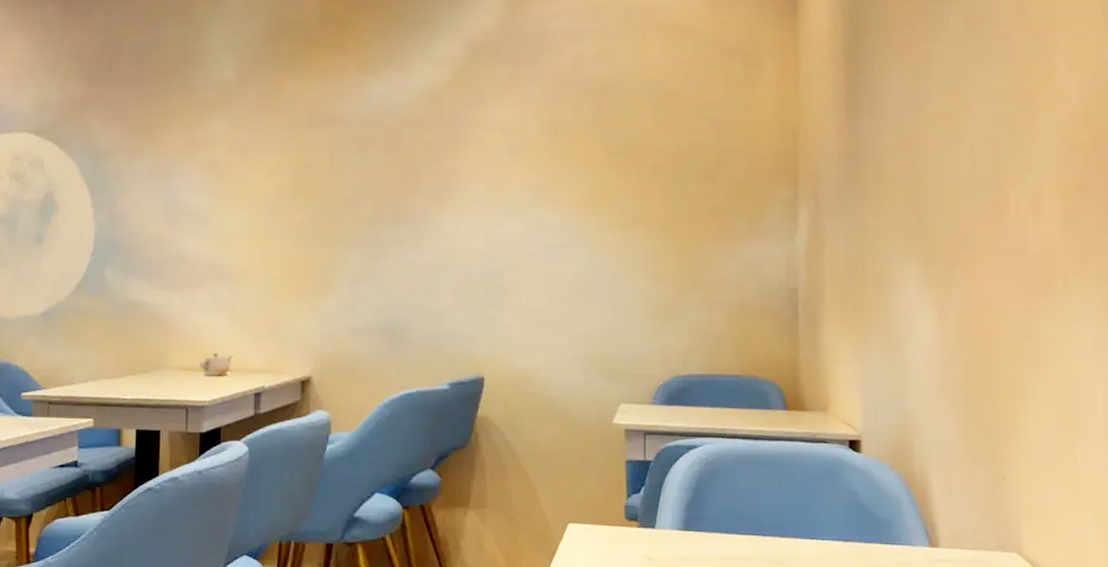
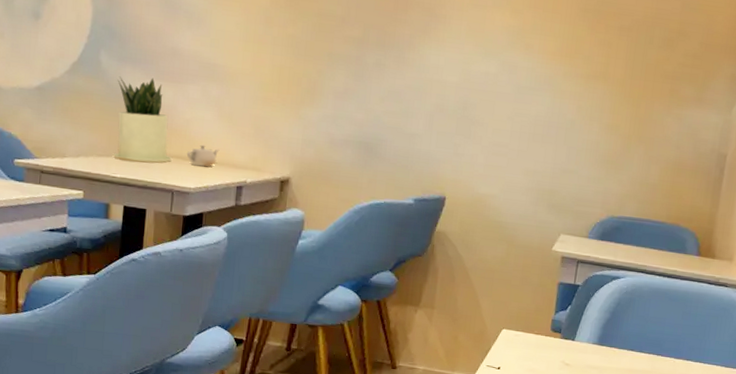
planter: none [122,288,185,381] -> present [112,76,173,164]

